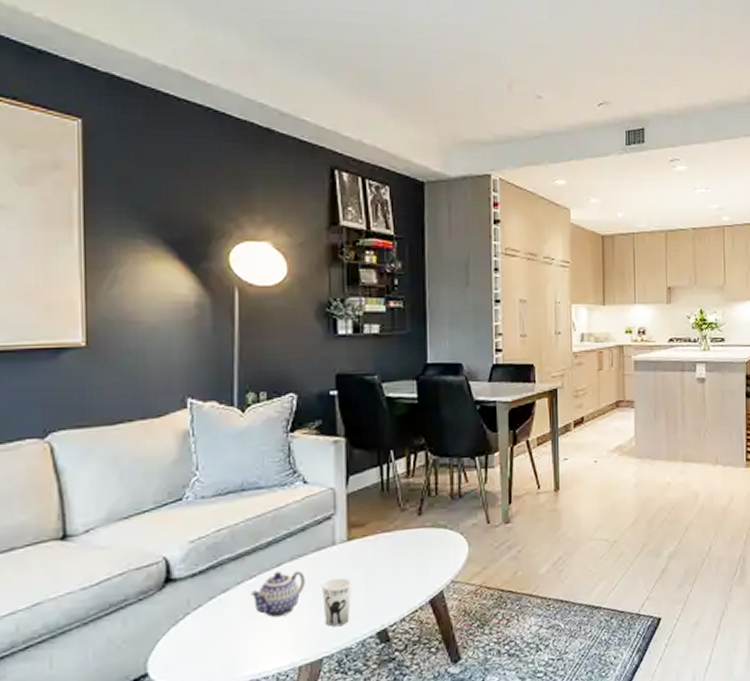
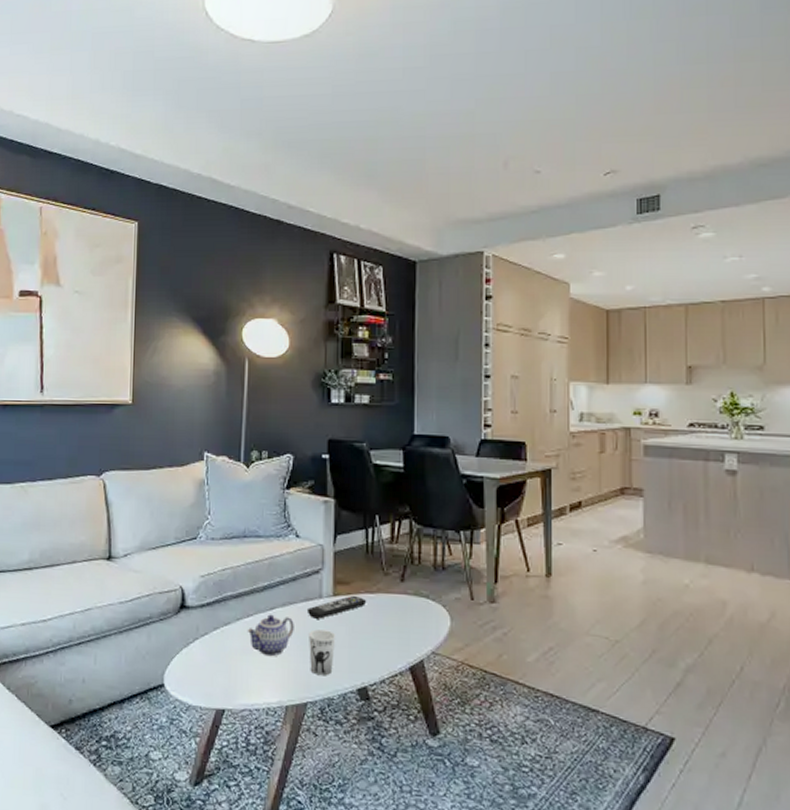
remote control: none [318,536,384,568] -> present [306,595,367,619]

